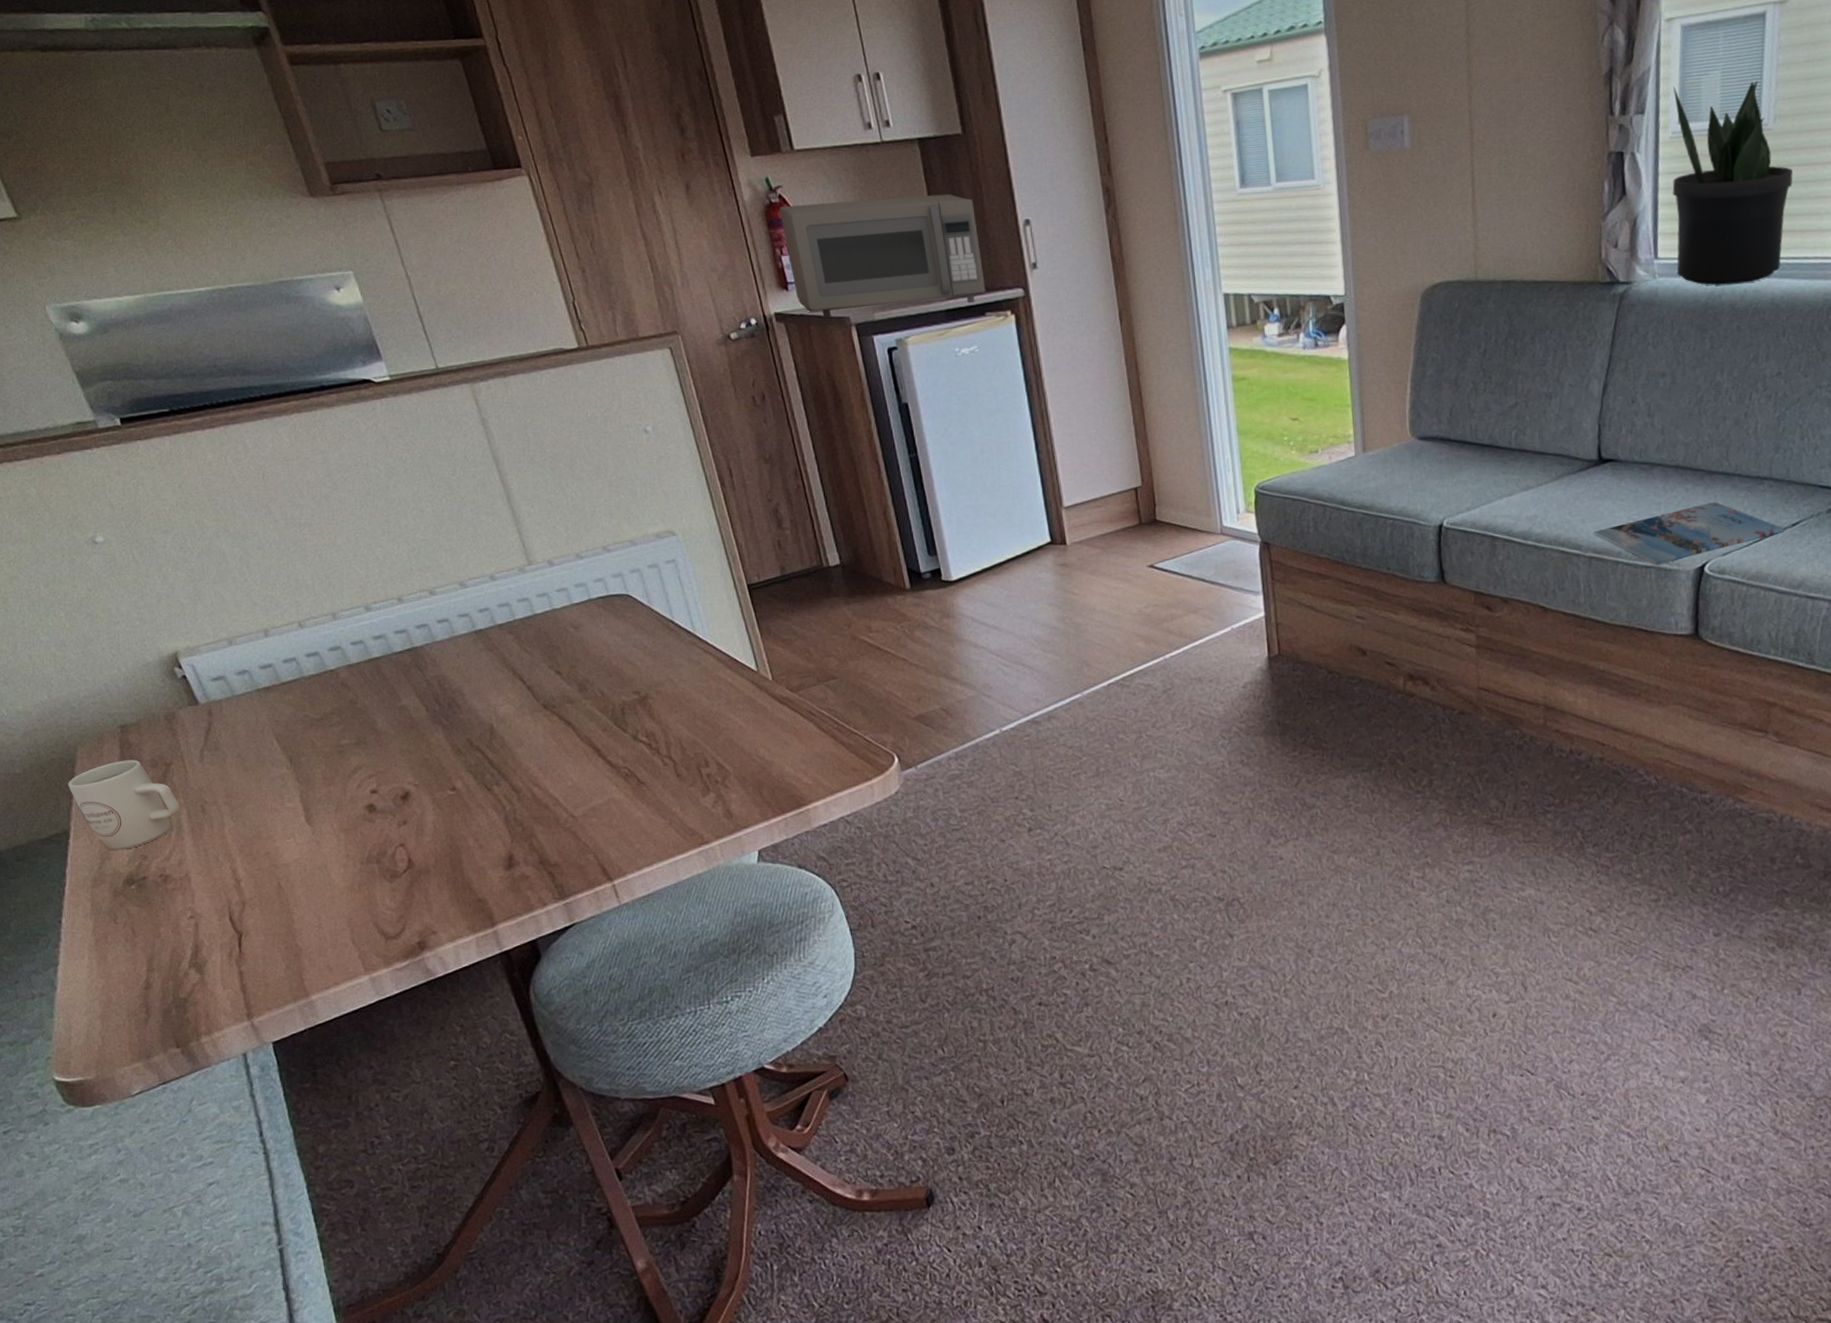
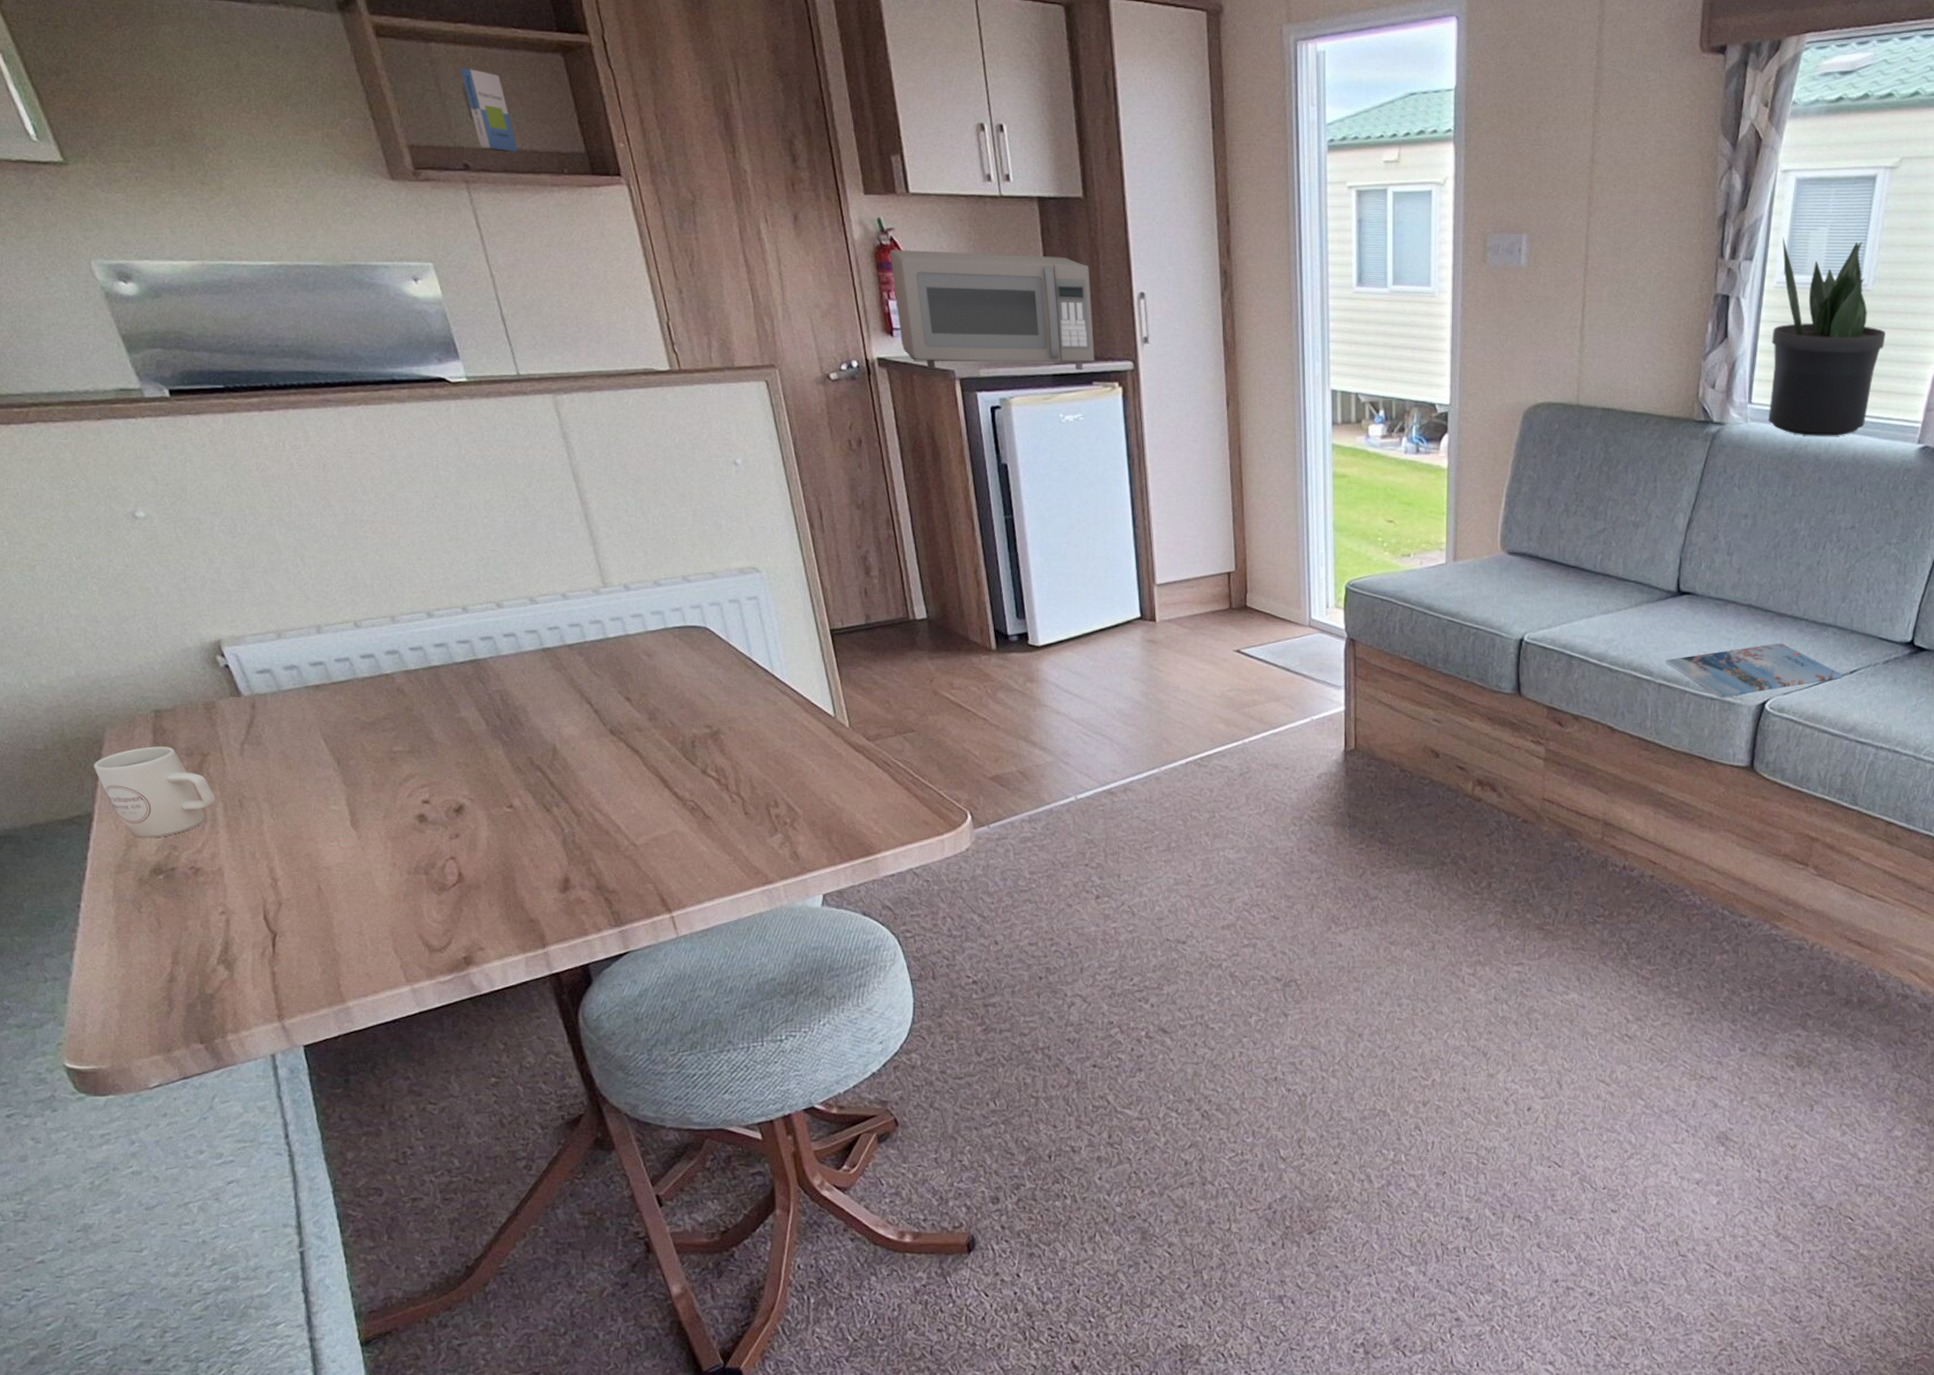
book: none [367,84,425,158] -> present [460,69,518,152]

